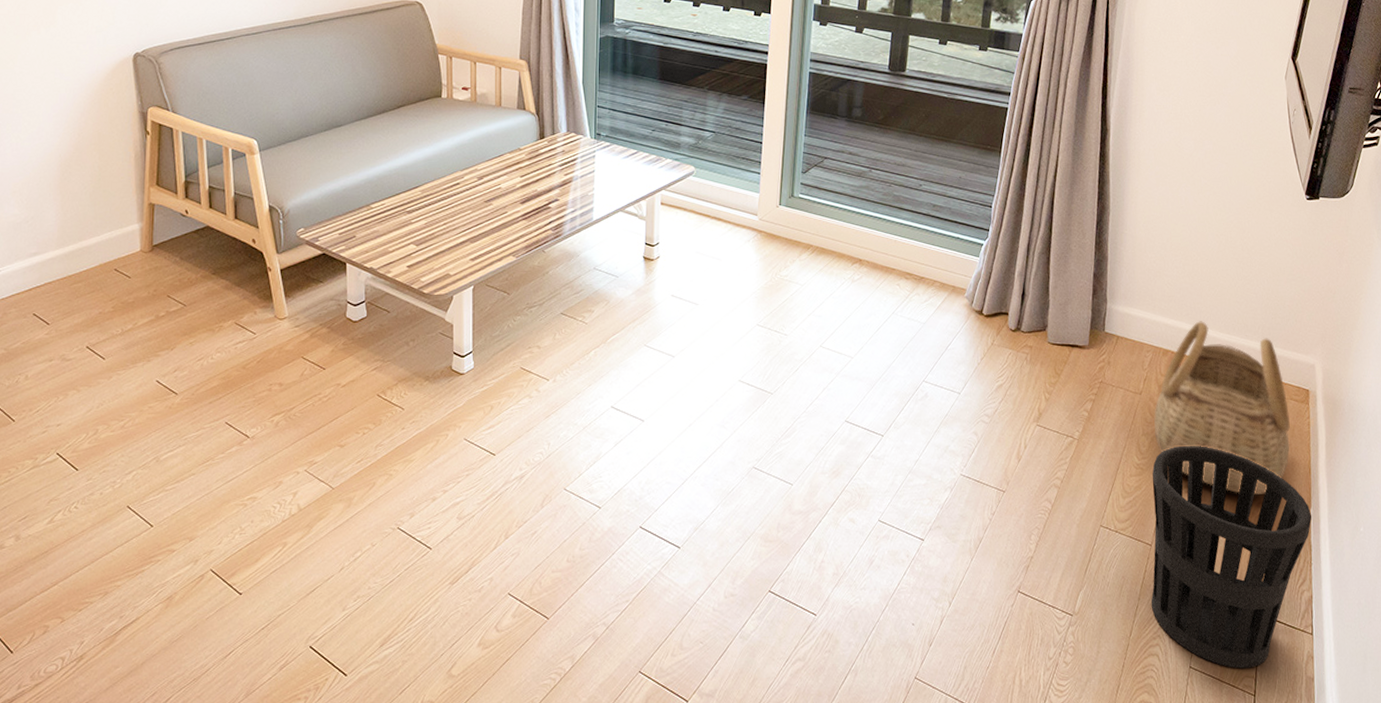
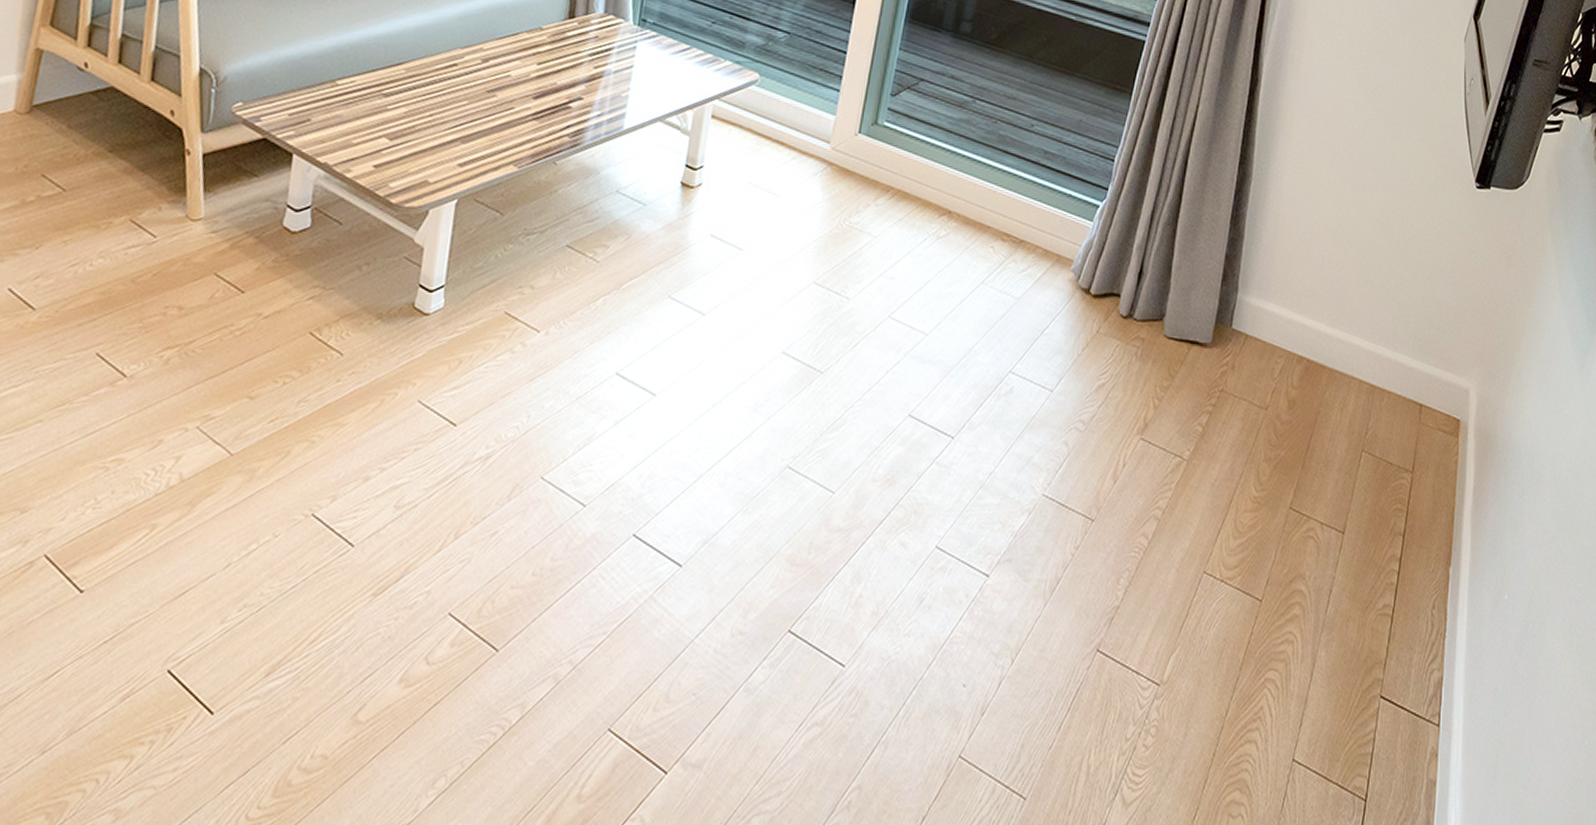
wastebasket: present [1151,445,1312,669] -> none [1254,477,1450,765]
basket: present [1153,321,1290,495] -> none [1278,324,1435,545]

